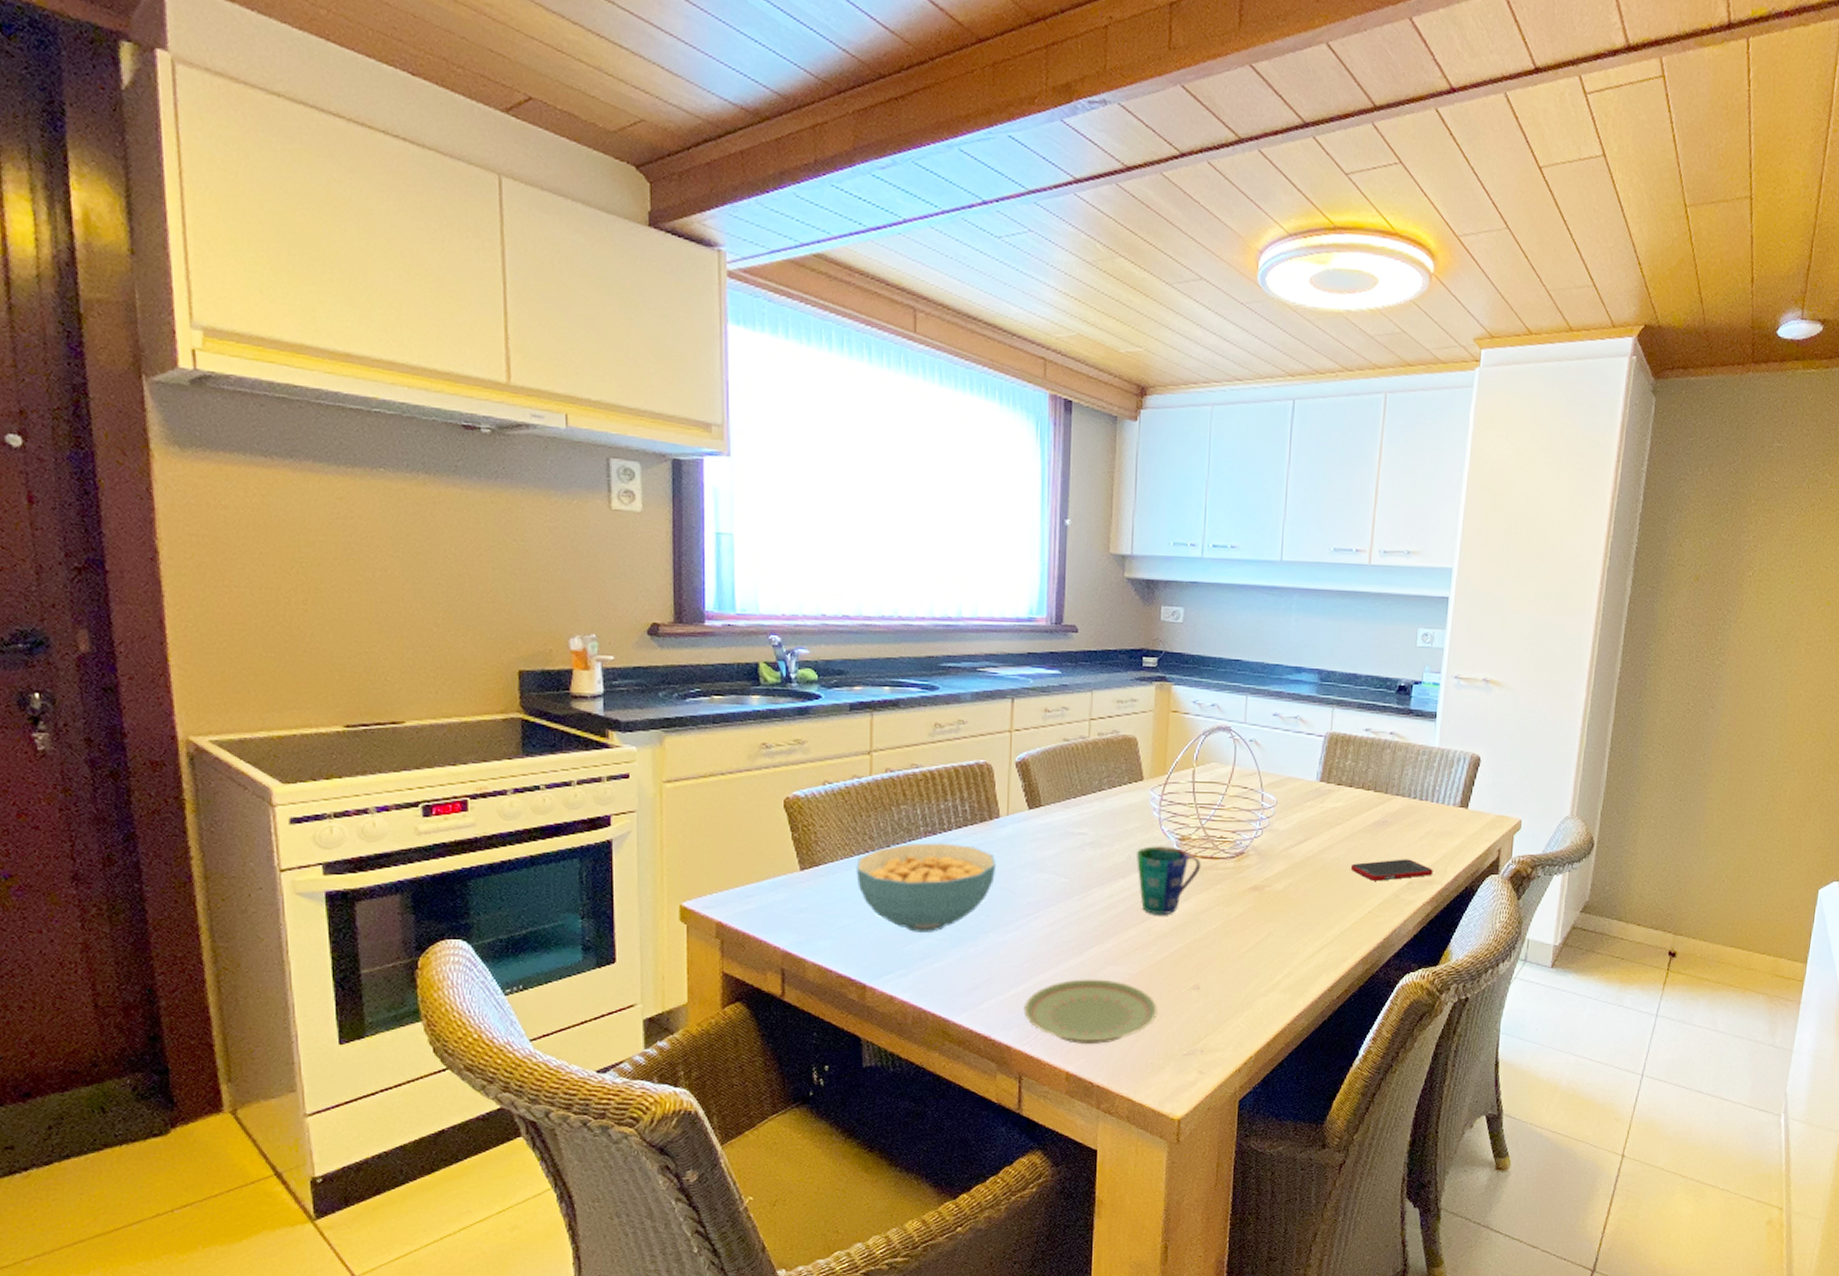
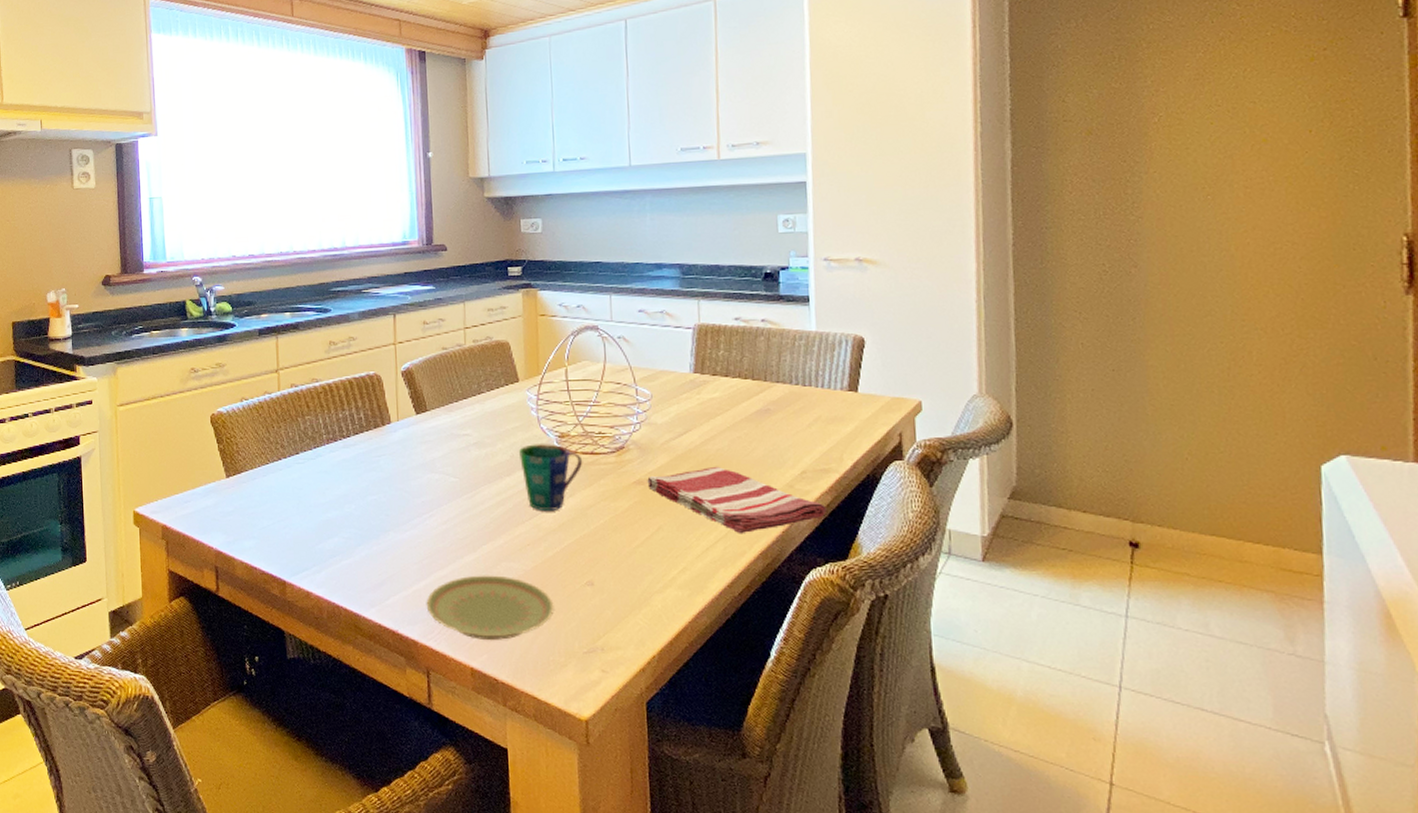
cereal bowl: present [856,842,997,932] -> none [271,448,392,532]
dish towel: none [1263,874,1426,941] -> present [647,466,827,534]
cell phone: present [1350,859,1433,881] -> none [736,447,828,471]

